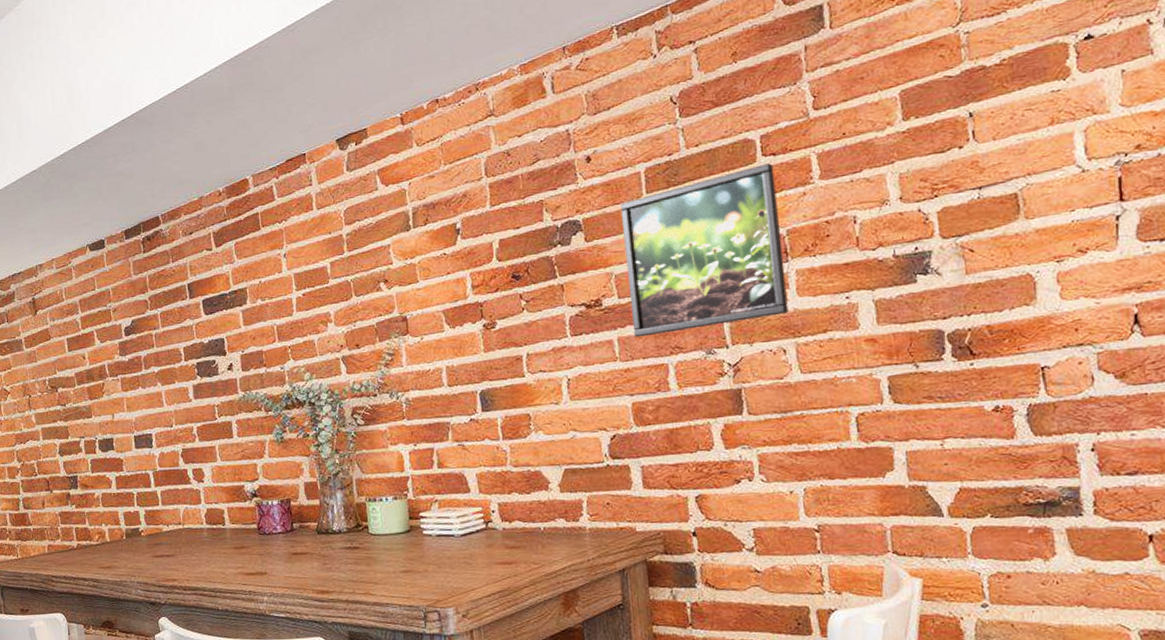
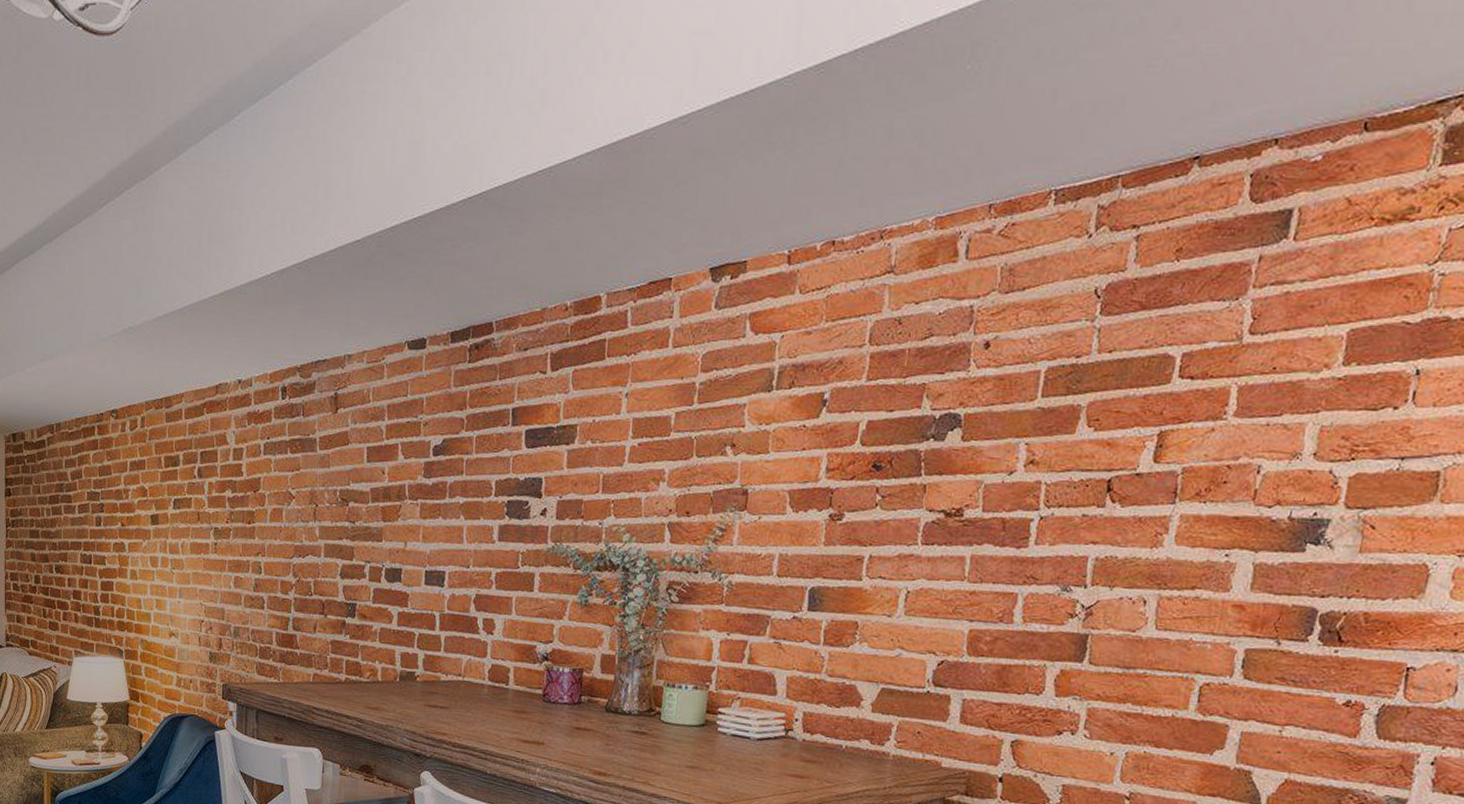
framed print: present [620,163,789,338] -> none [989,387,1188,562]

